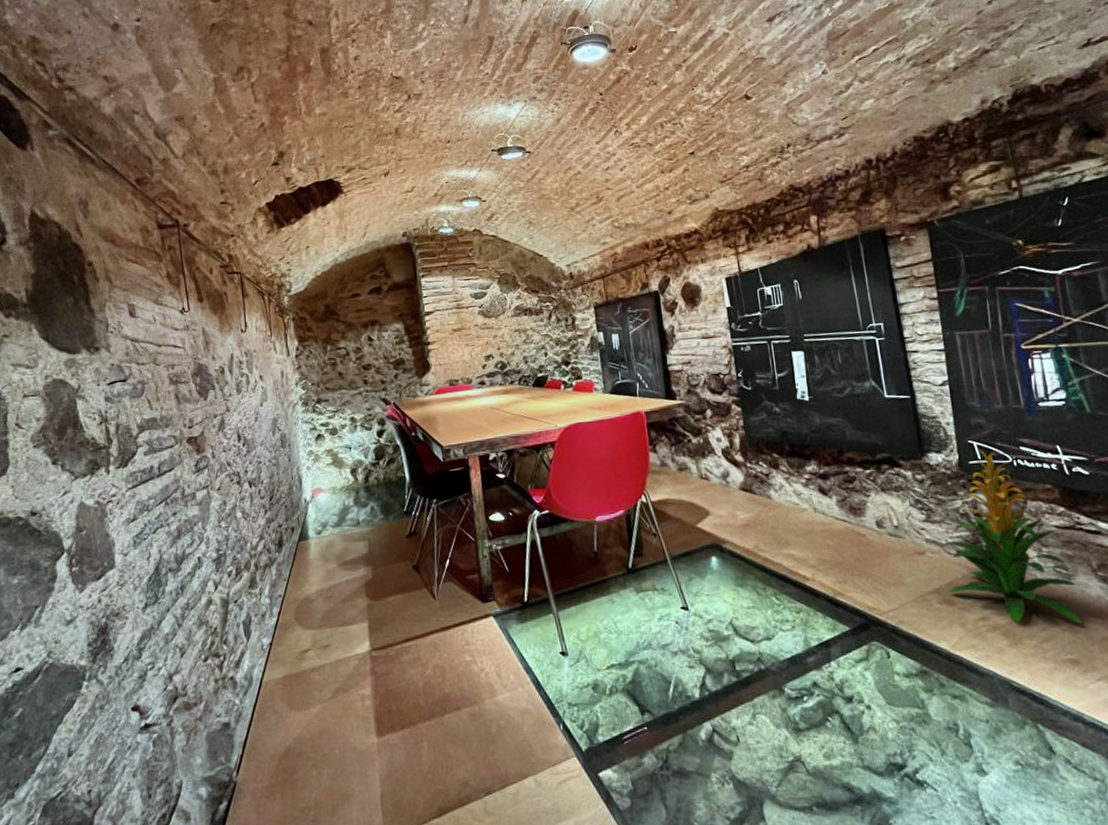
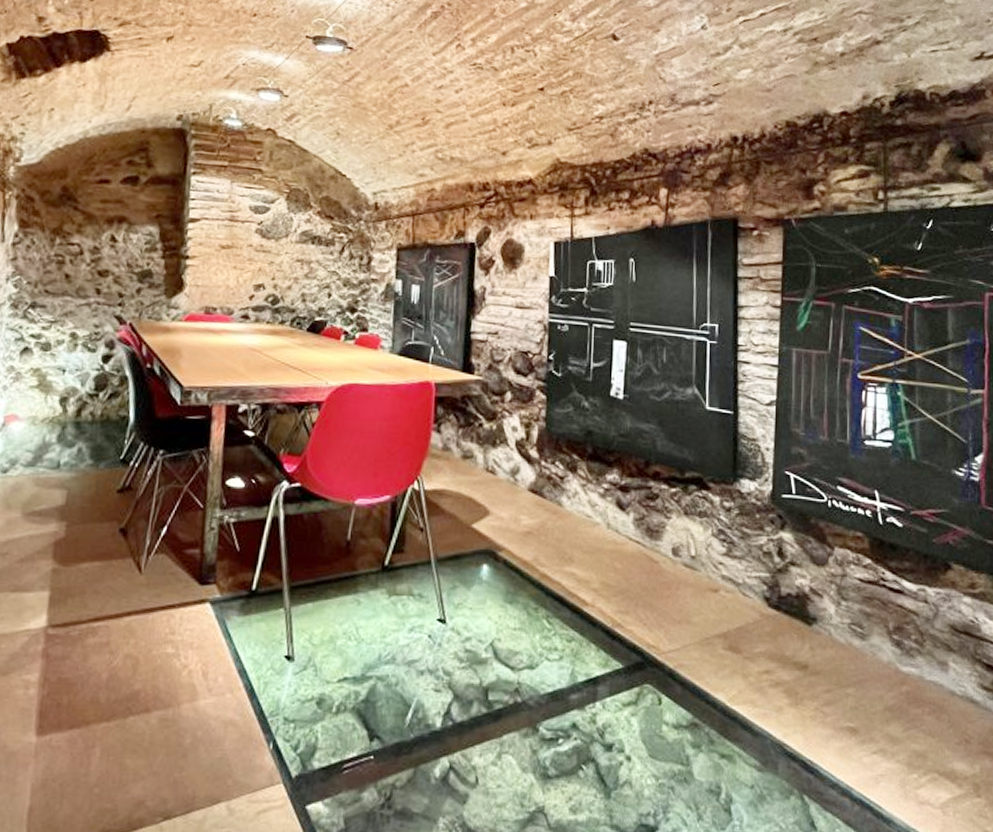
indoor plant: present [944,448,1081,624] -> none [736,481,869,689]

